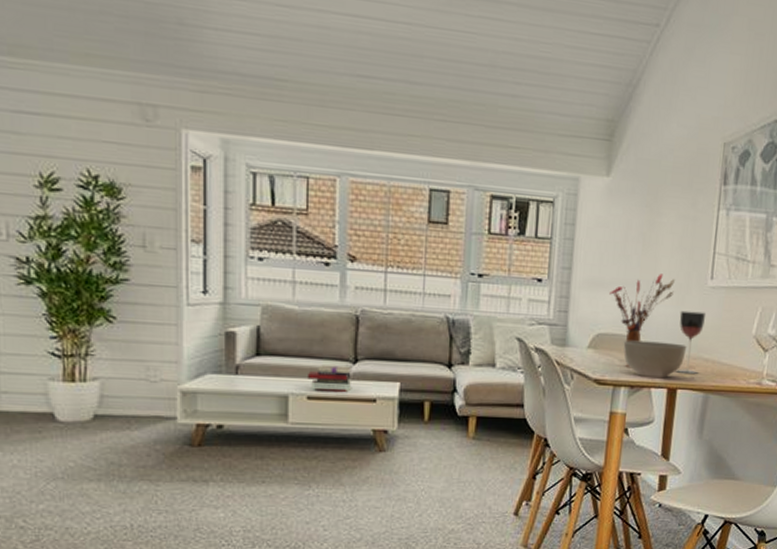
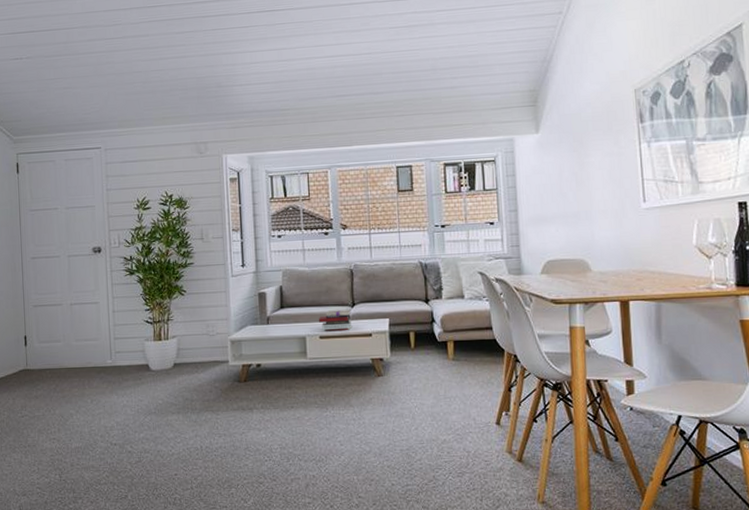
bouquet: present [609,274,675,367] -> none [553,204,611,286]
bowl: present [623,340,687,379] -> none [572,260,632,294]
wineglass: present [676,310,707,374] -> none [620,231,647,286]

